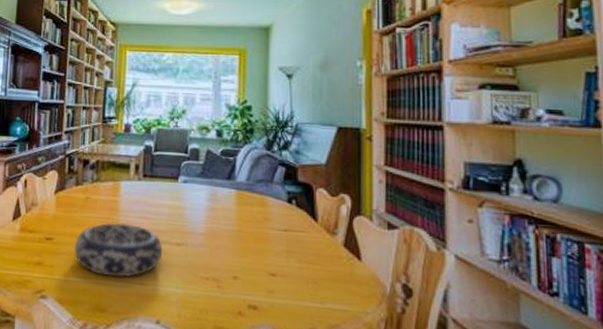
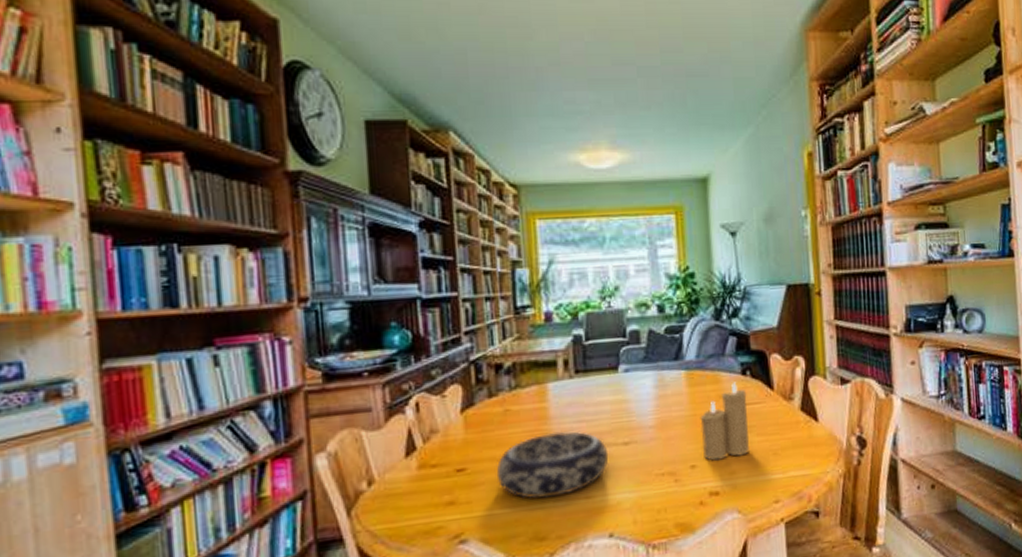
candle: none [245,208,291,278] -> present [700,382,749,461]

